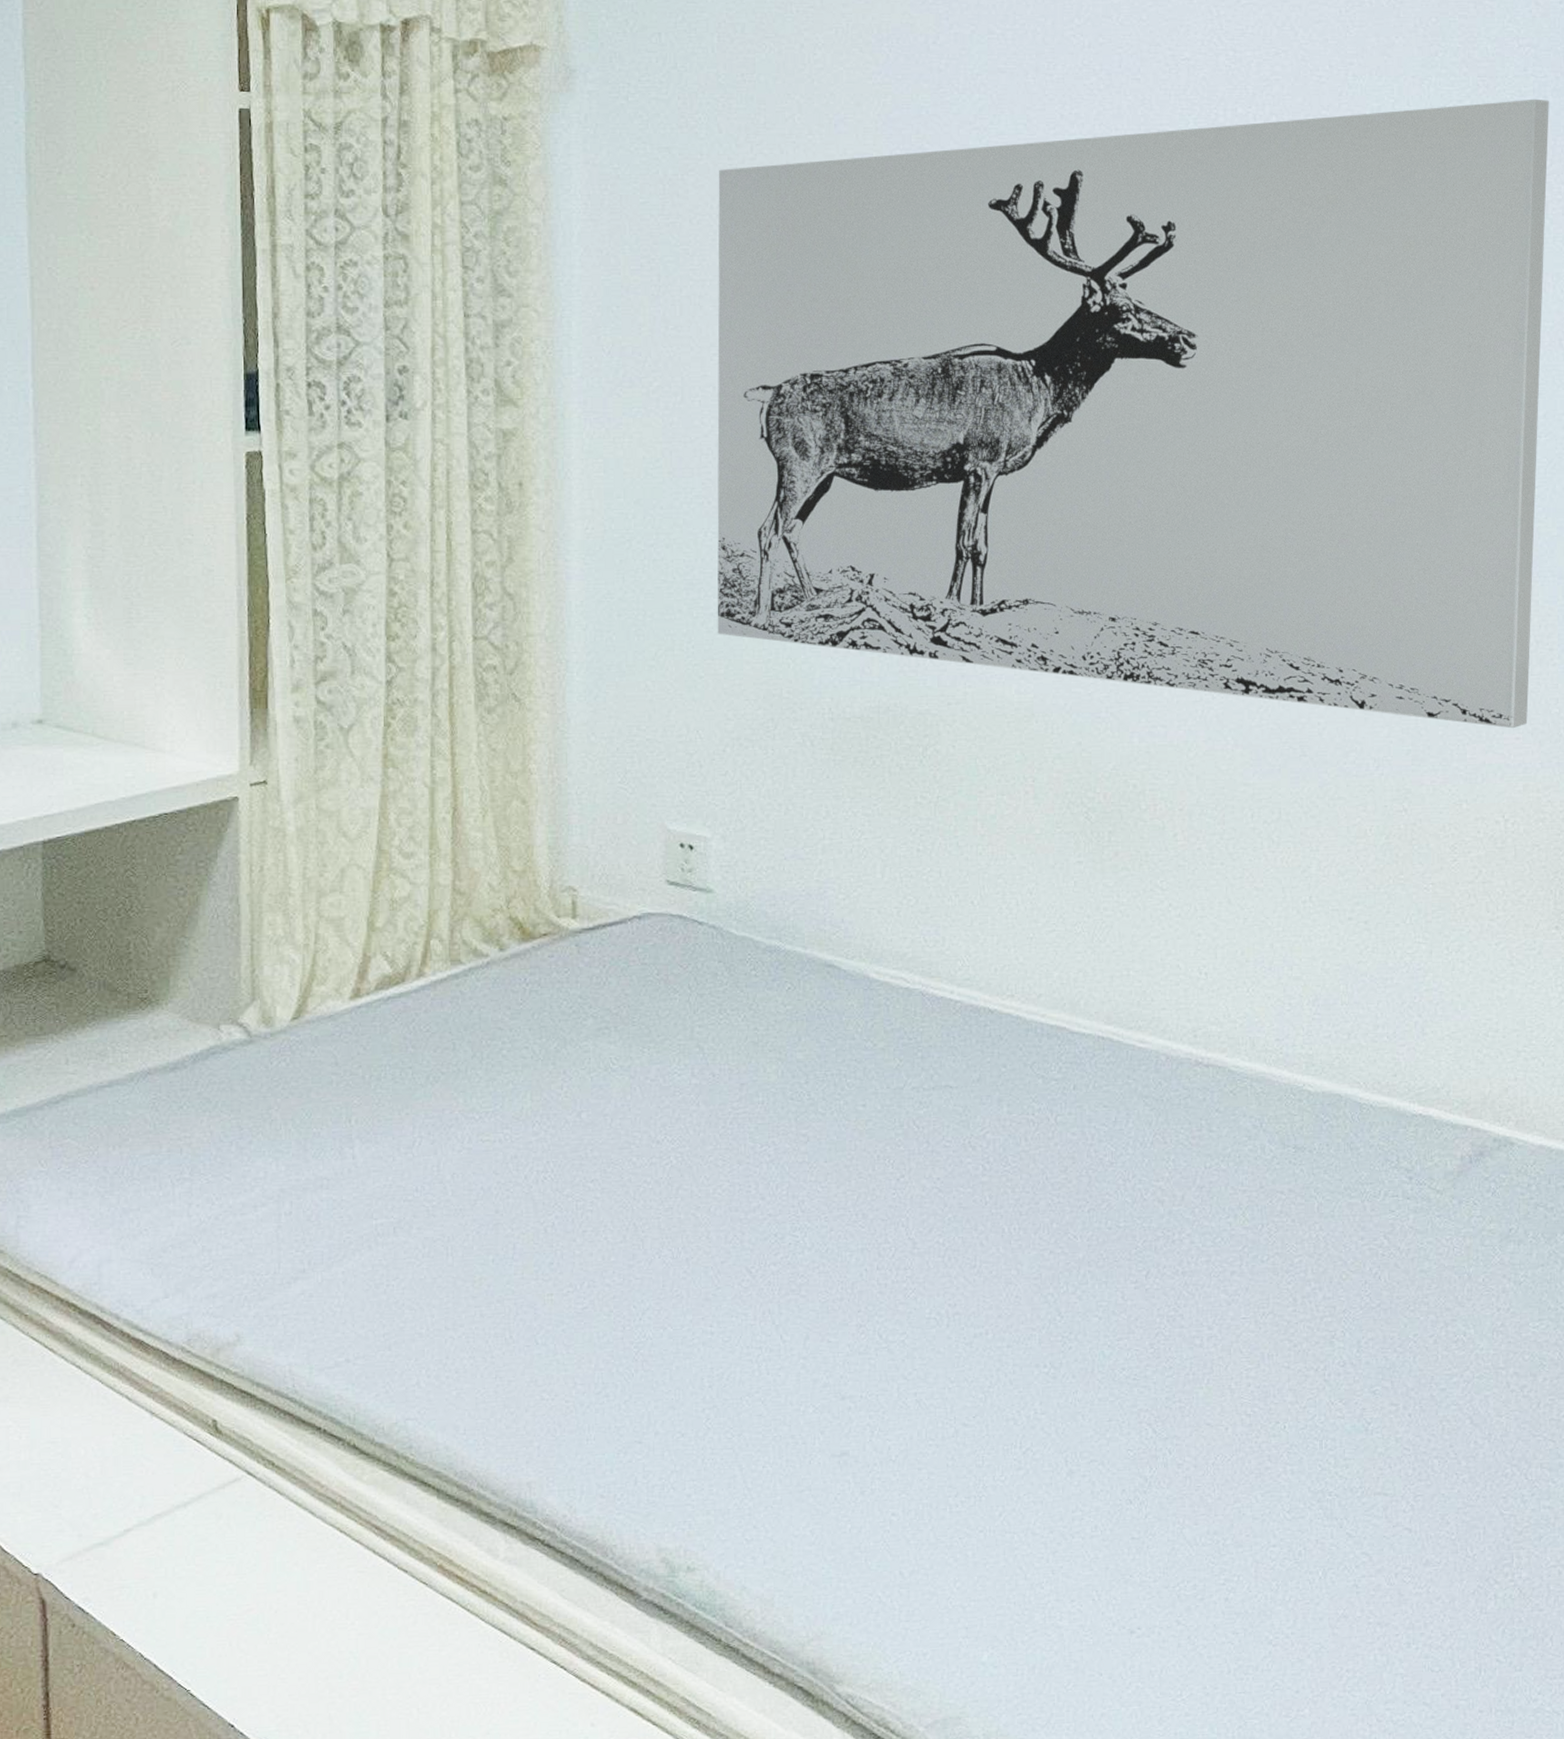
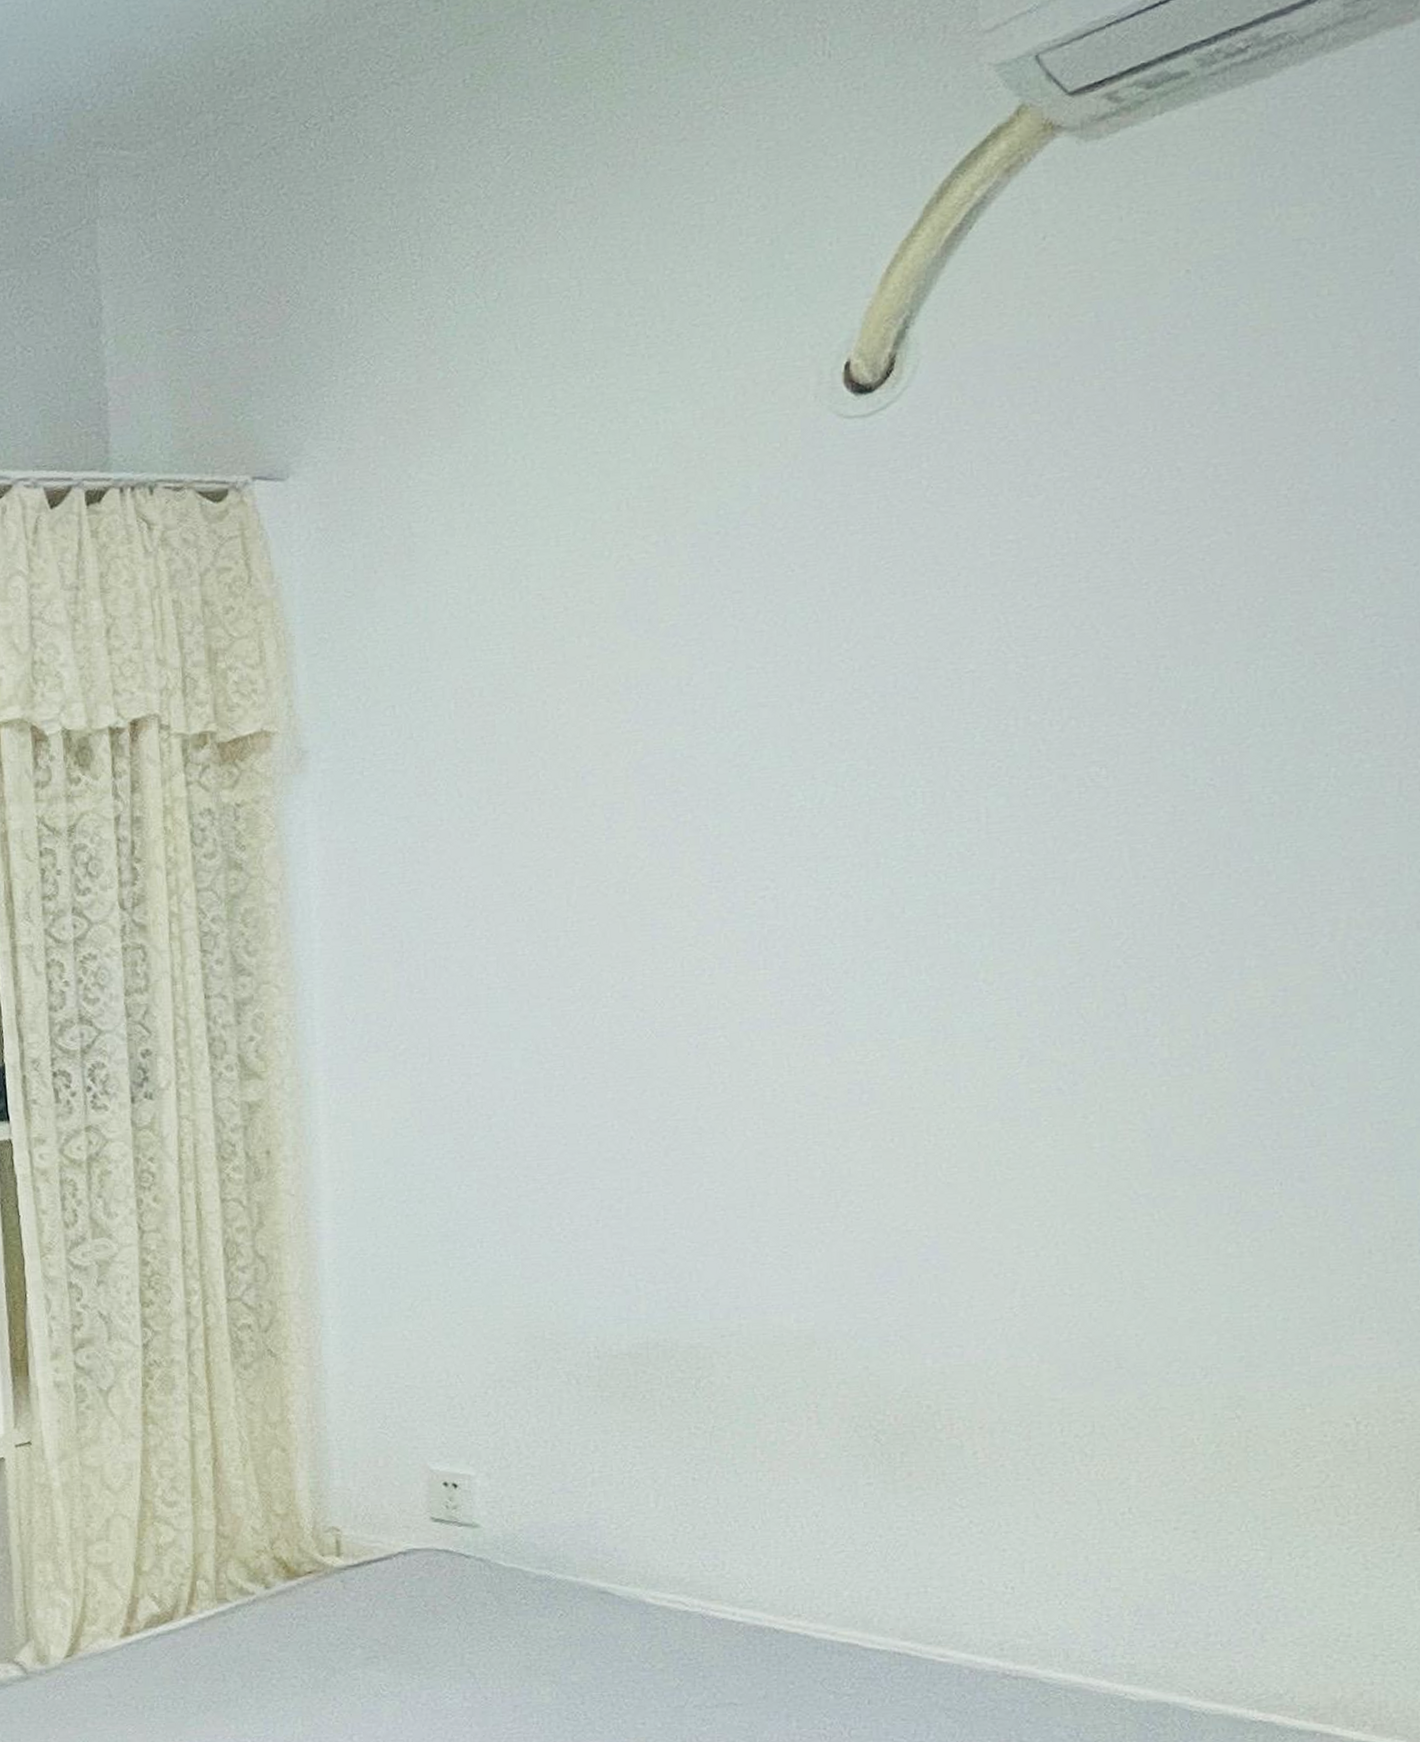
wall art: present [717,98,1549,729] -> none [460,670,1402,1329]

